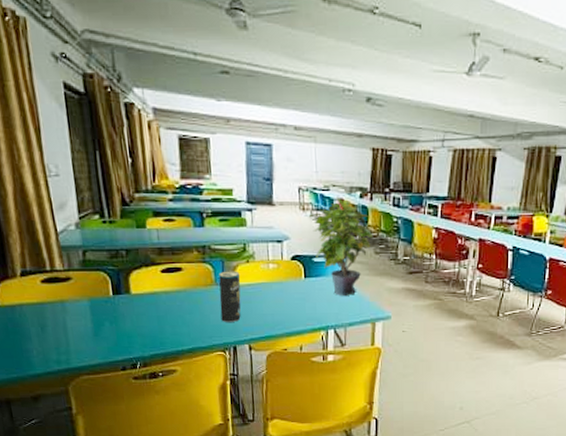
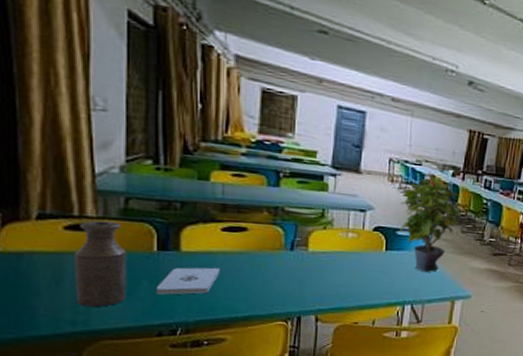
bottle: none [51,273,94,349] -> present [74,220,127,308]
notepad: none [115,306,164,334] -> present [155,267,220,295]
beverage can: present [219,271,241,323] -> none [287,235,315,291]

